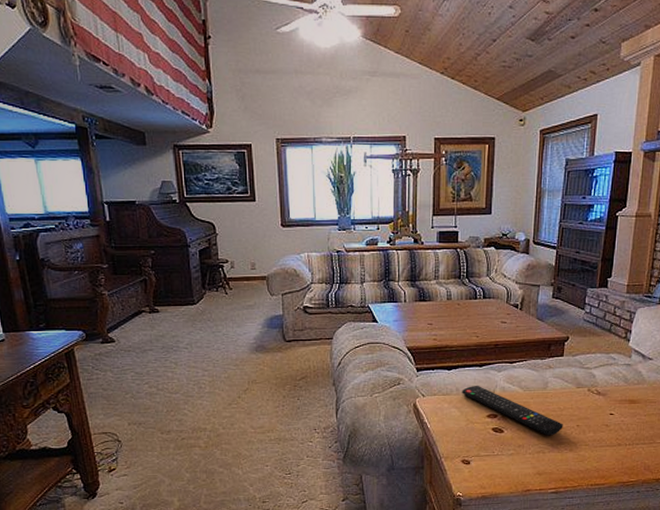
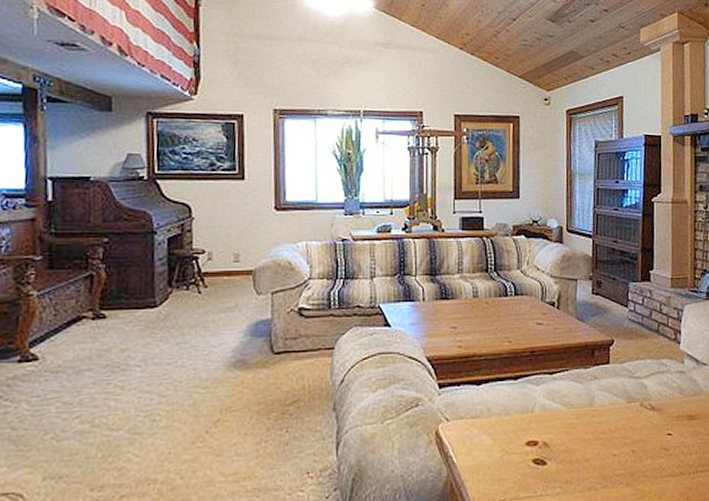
remote control: present [462,385,563,436] -> none [494,403,616,466]

